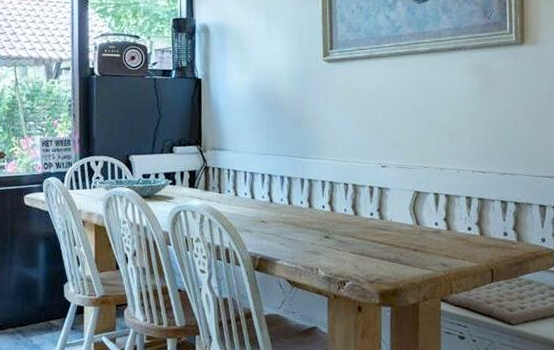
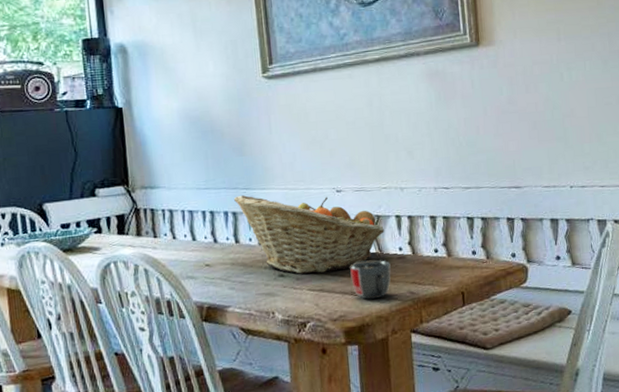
fruit basket: none [290,162,423,238] -> present [234,194,384,274]
mug: none [389,231,426,268] -> present [350,259,391,300]

